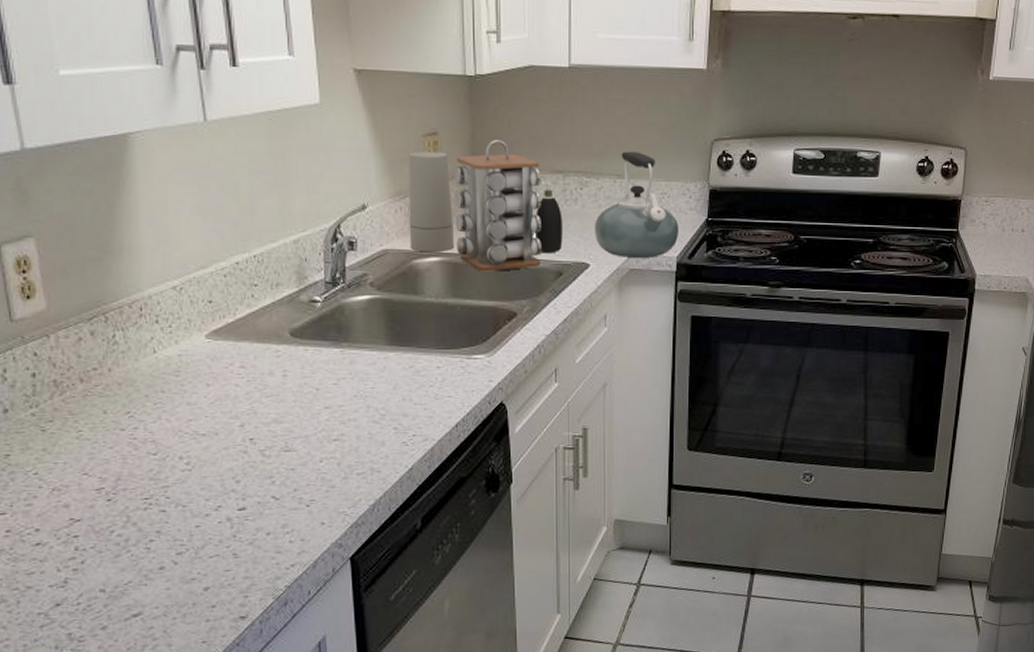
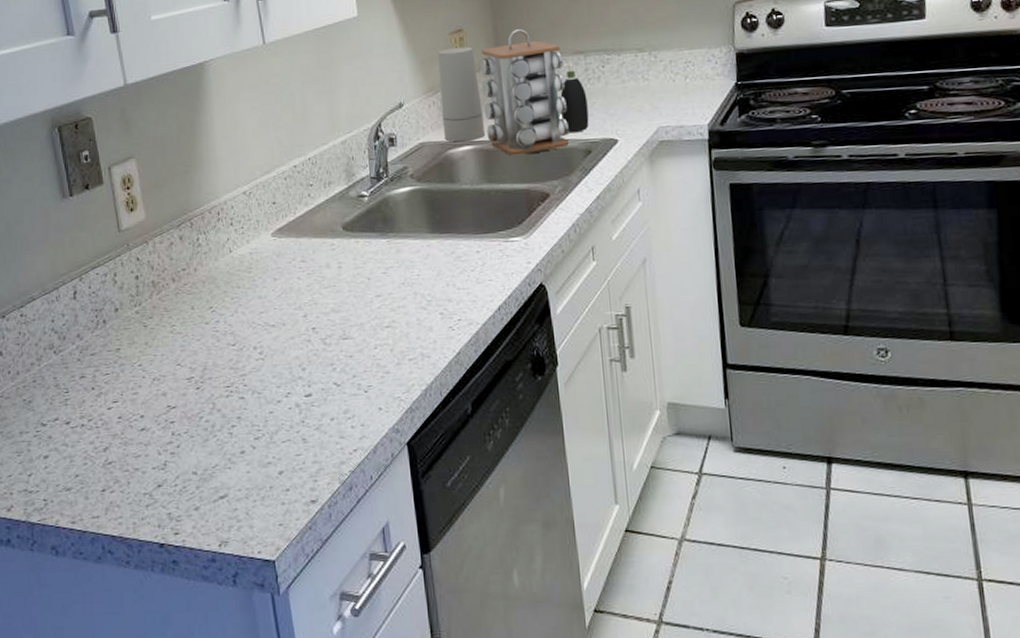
kettle: present [595,151,679,258] -> none [619,24,708,130]

